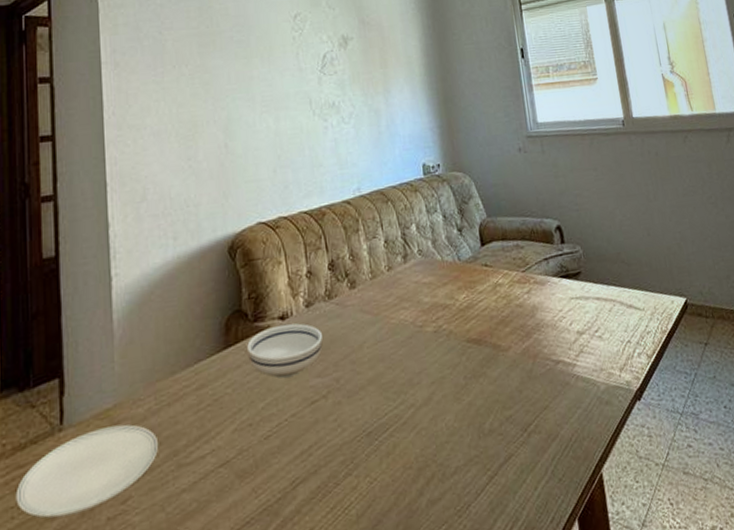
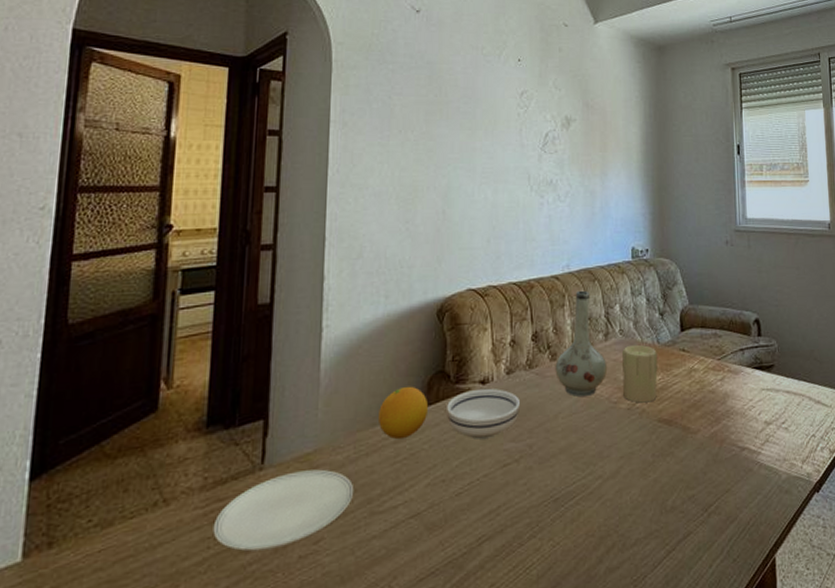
fruit: none [176,328,229,386] -> present [377,386,429,440]
vase: none [355,213,410,324] -> present [555,290,608,397]
candle: none [423,263,463,325] -> present [621,344,658,403]

